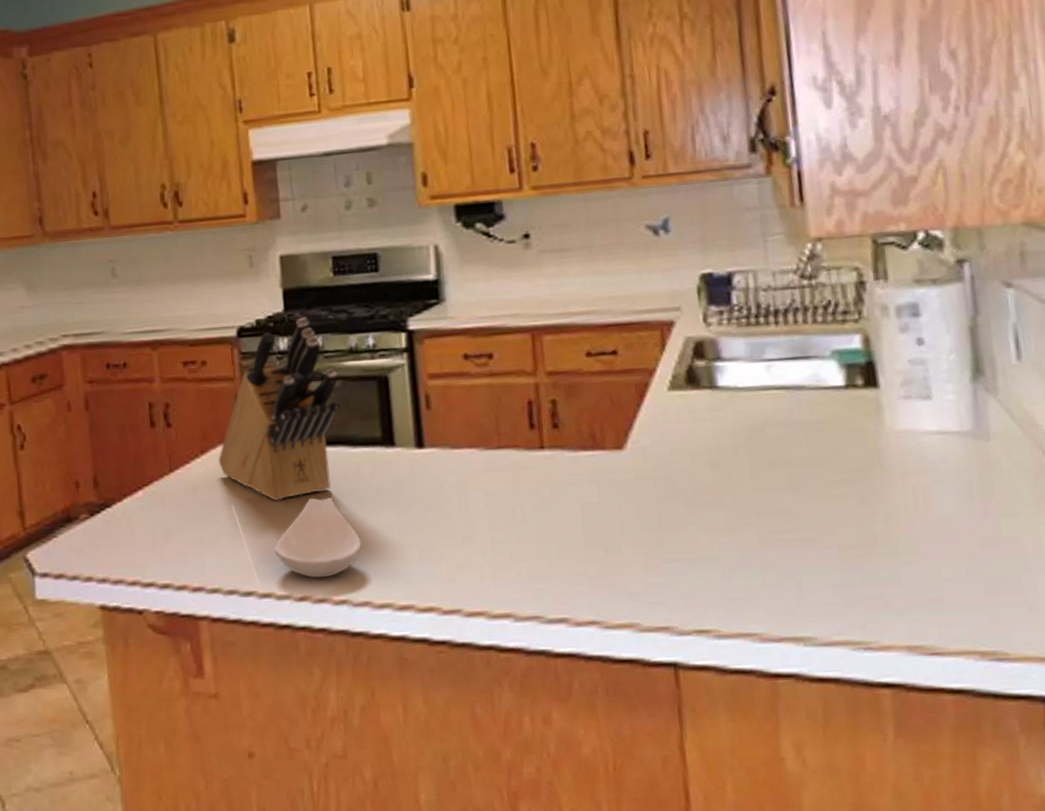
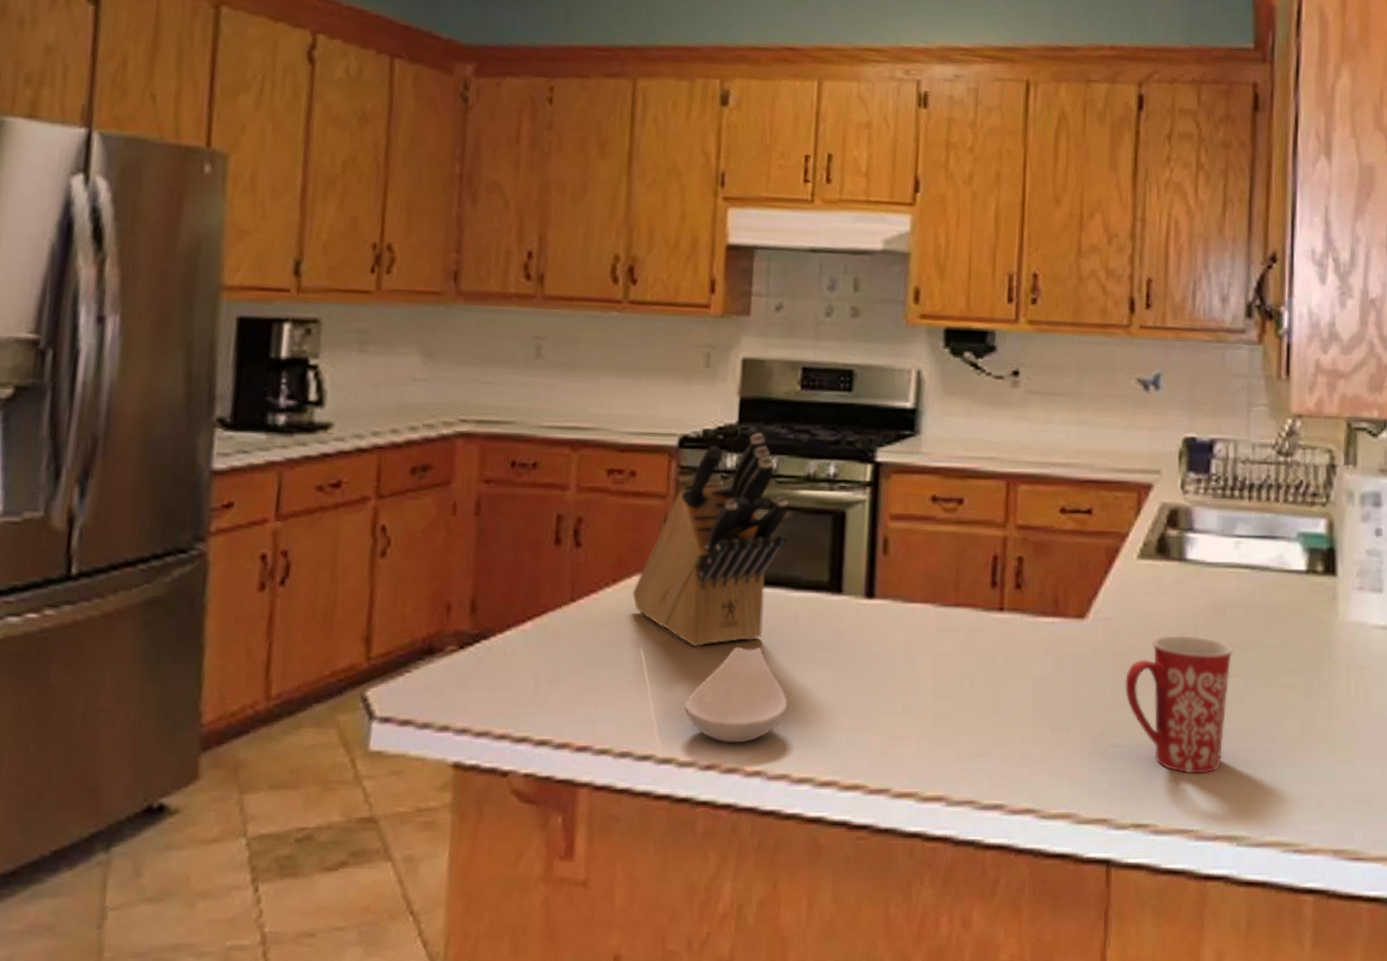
mug: none [670,456,778,583] -> present [1125,635,1233,774]

